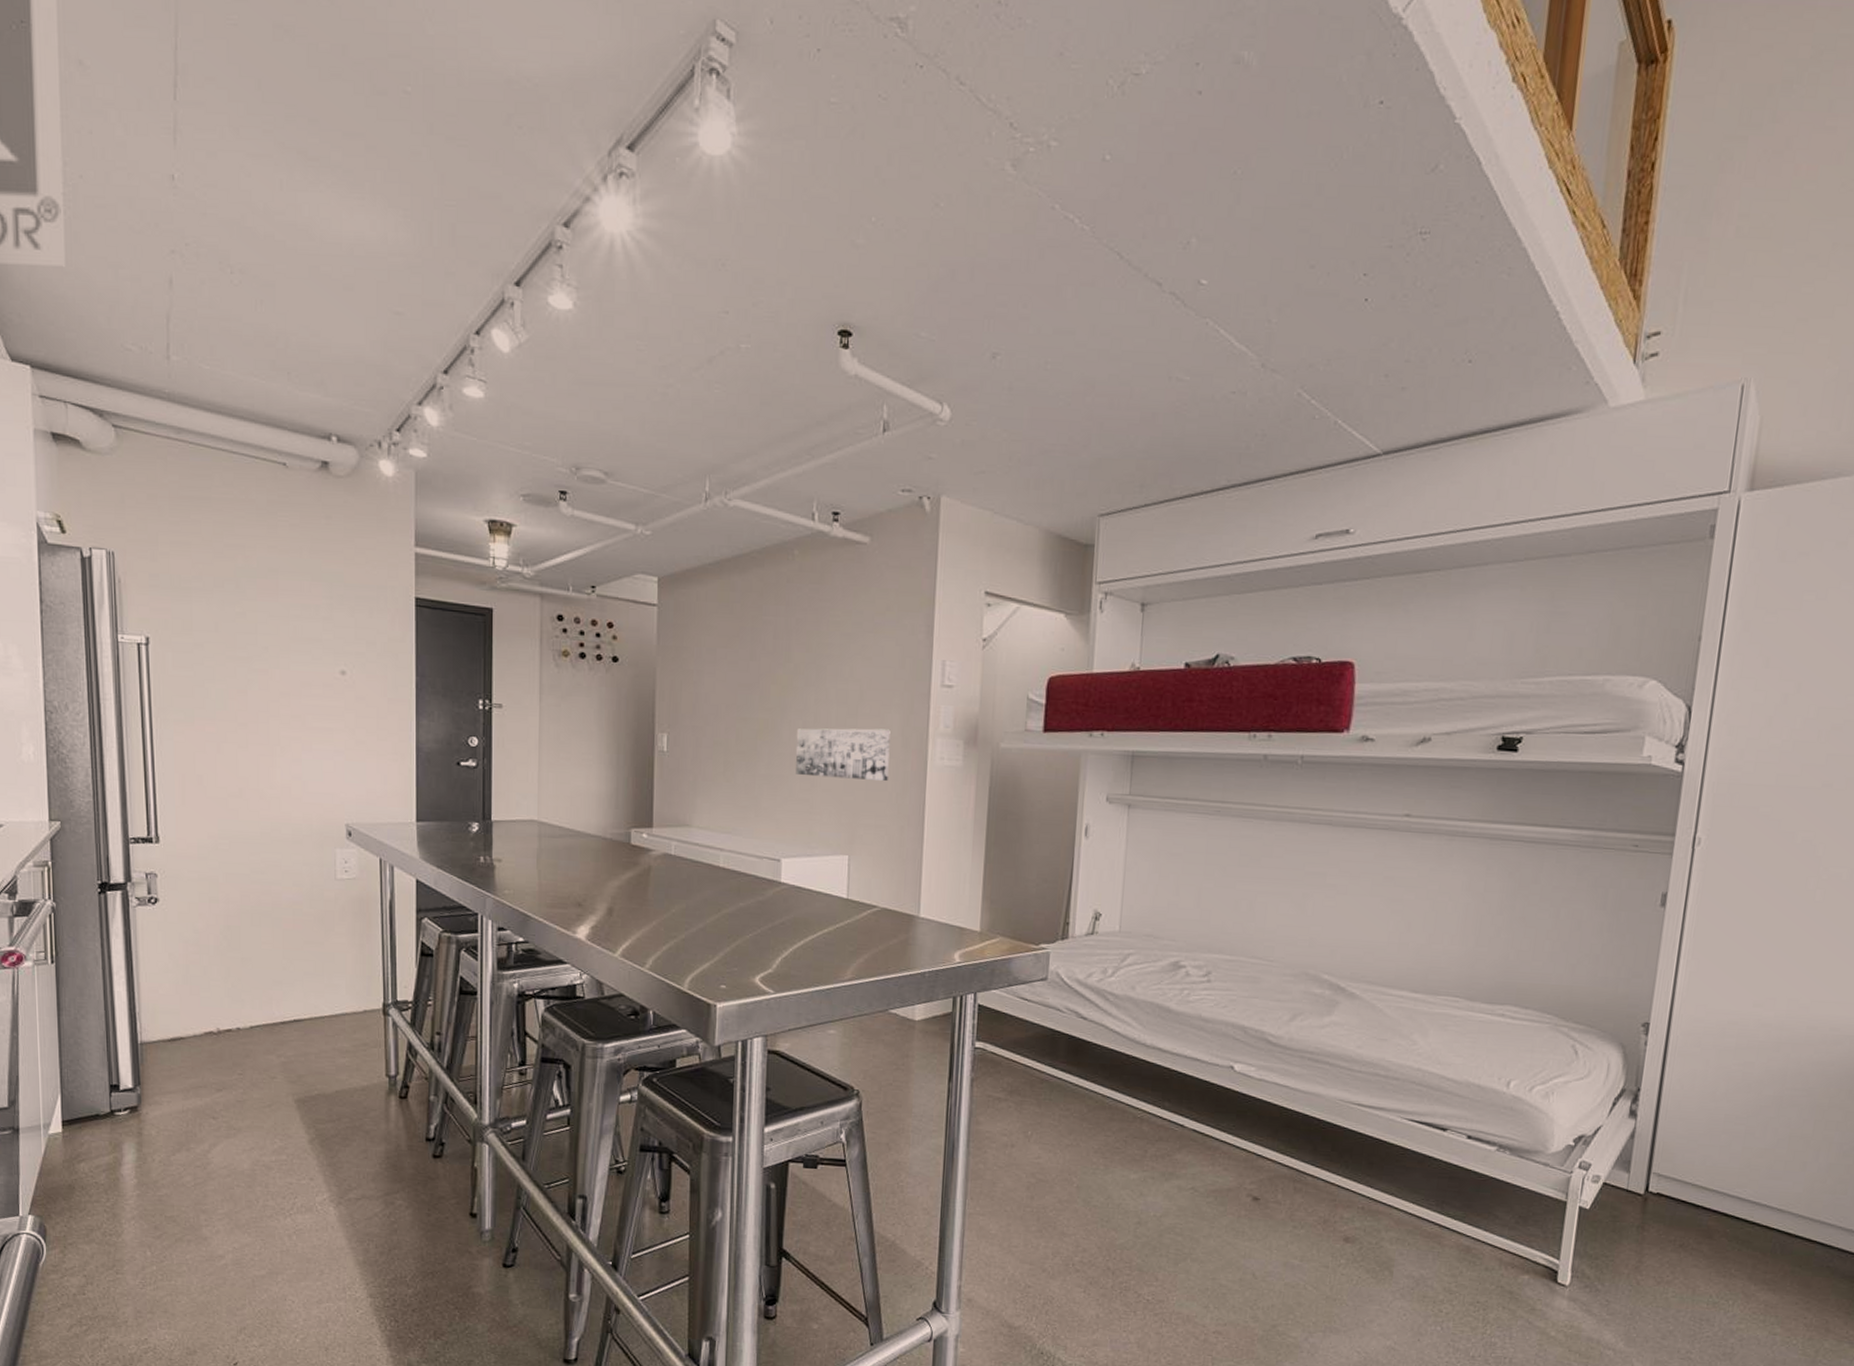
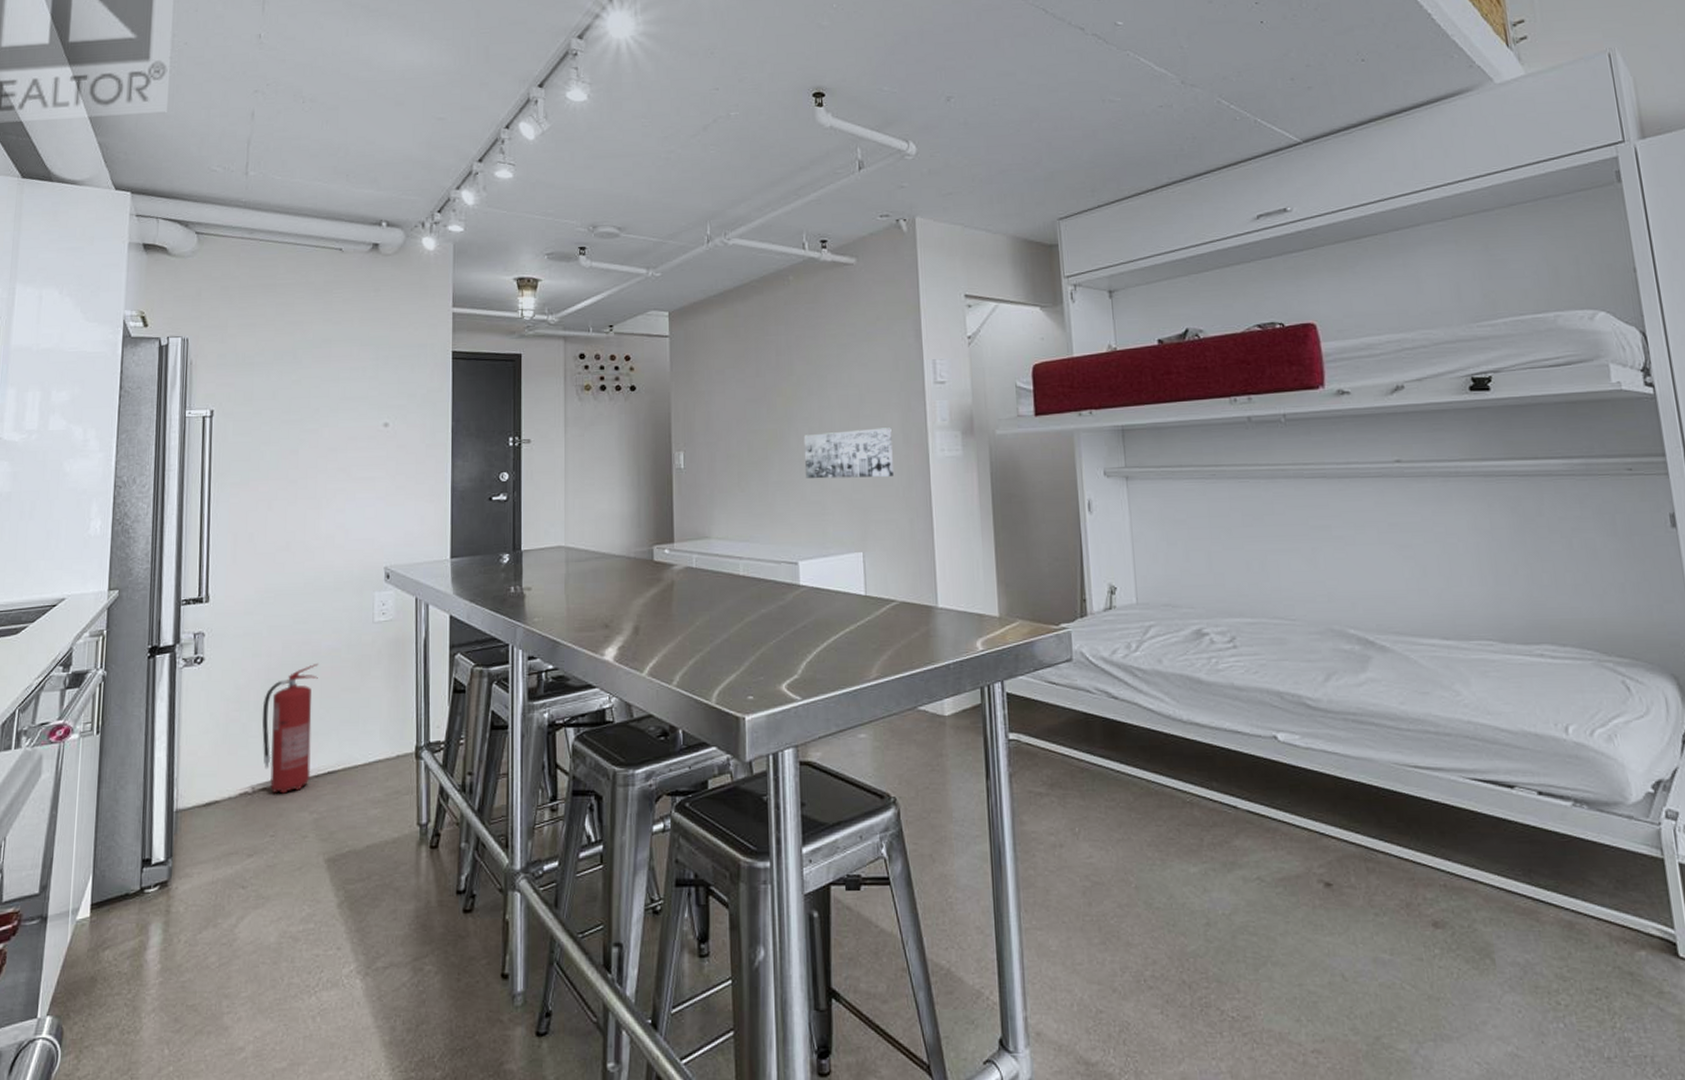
fire extinguisher: none [223,915,280,1036] -> present [262,664,318,794]

